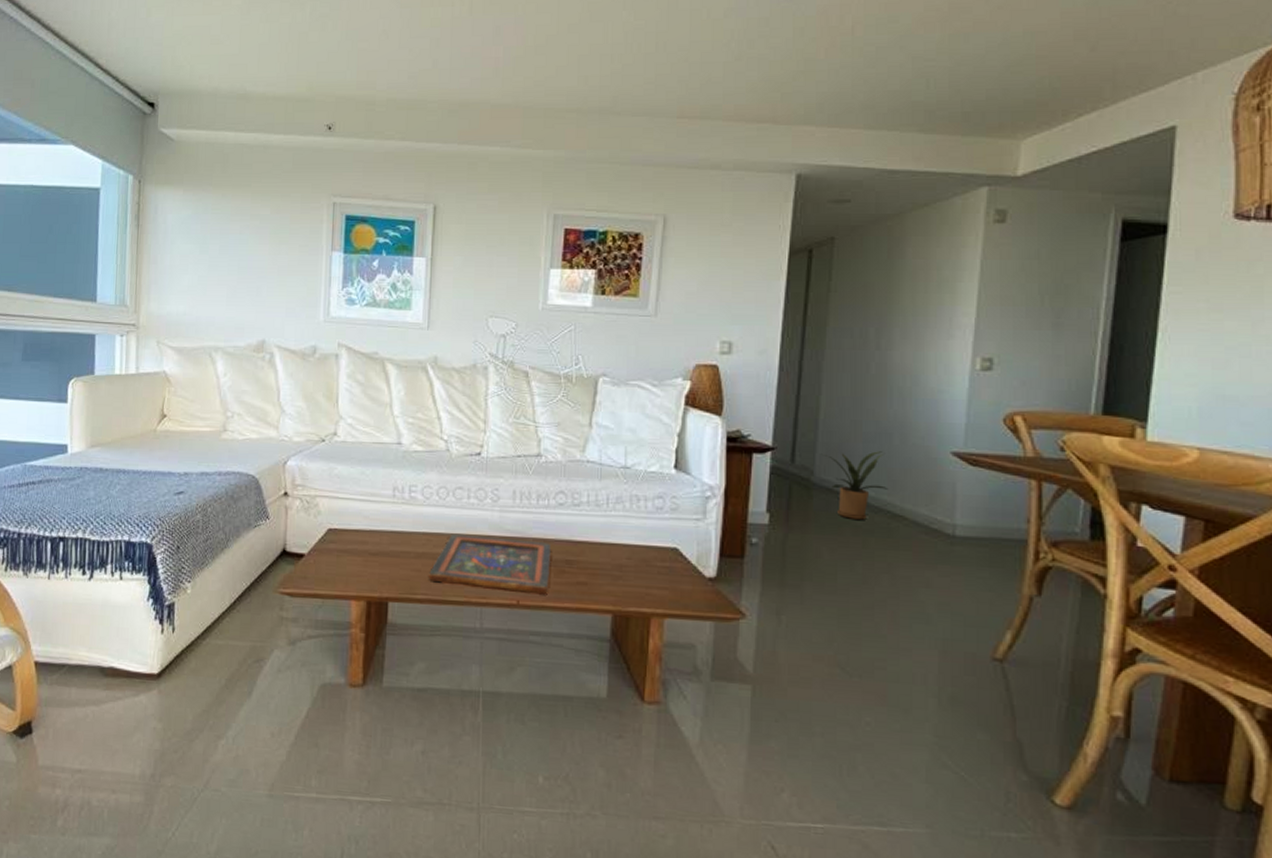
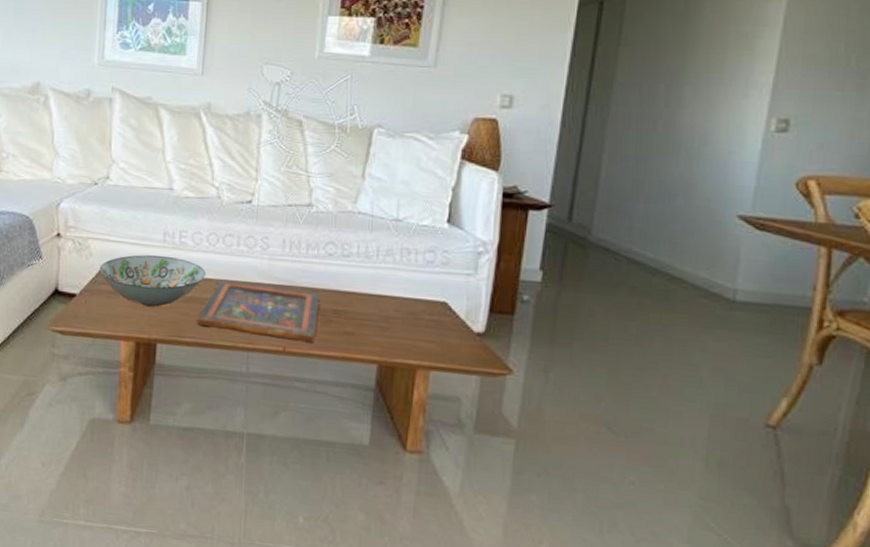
decorative bowl: none [328,510,436,565] -> present [99,254,206,307]
house plant: present [824,451,889,521] -> none [603,212,669,282]

